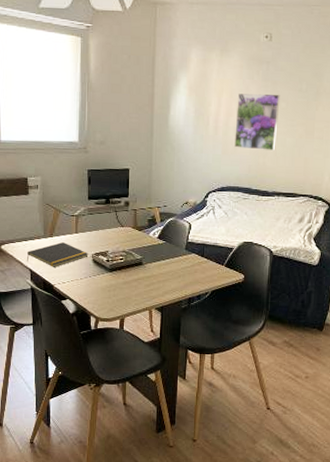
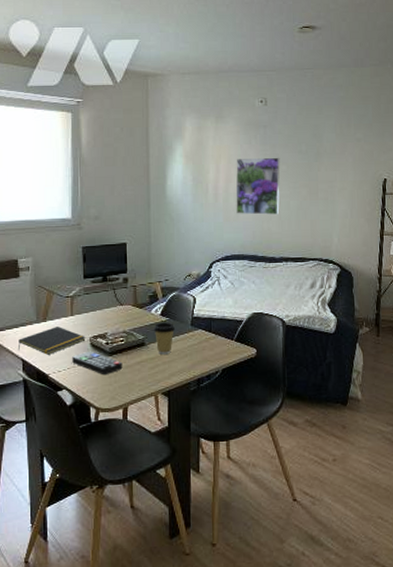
remote control: none [76,266,121,289] -> present [72,351,123,375]
coffee cup: none [151,244,171,274] -> present [153,322,176,354]

